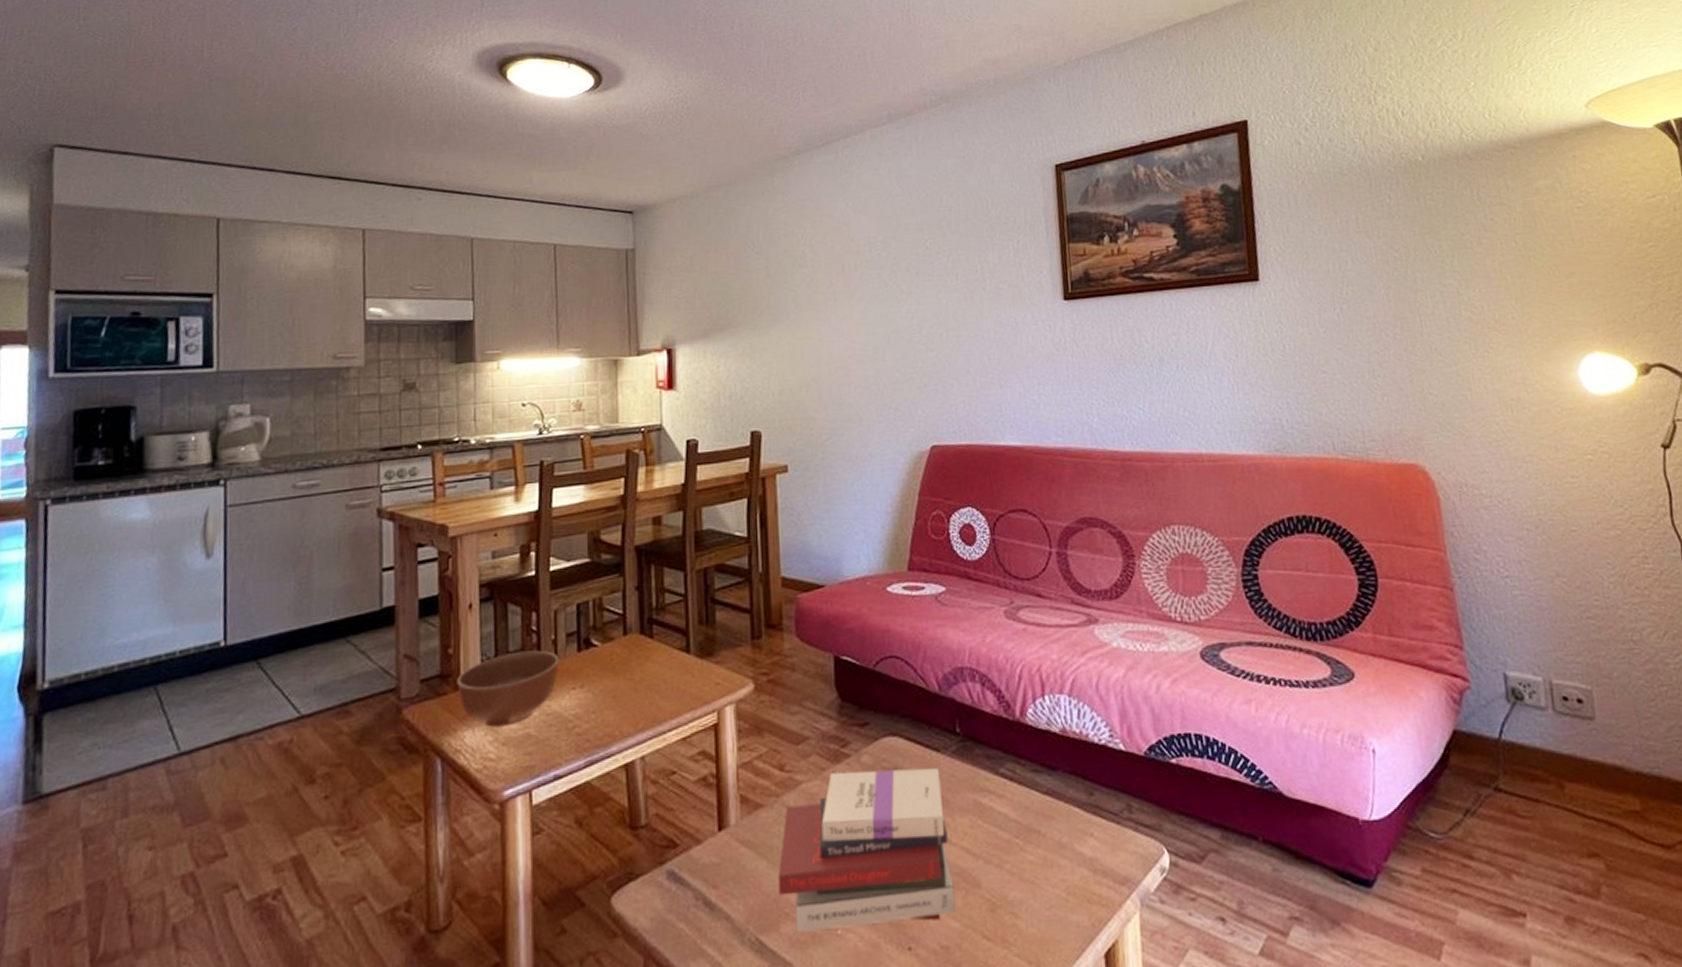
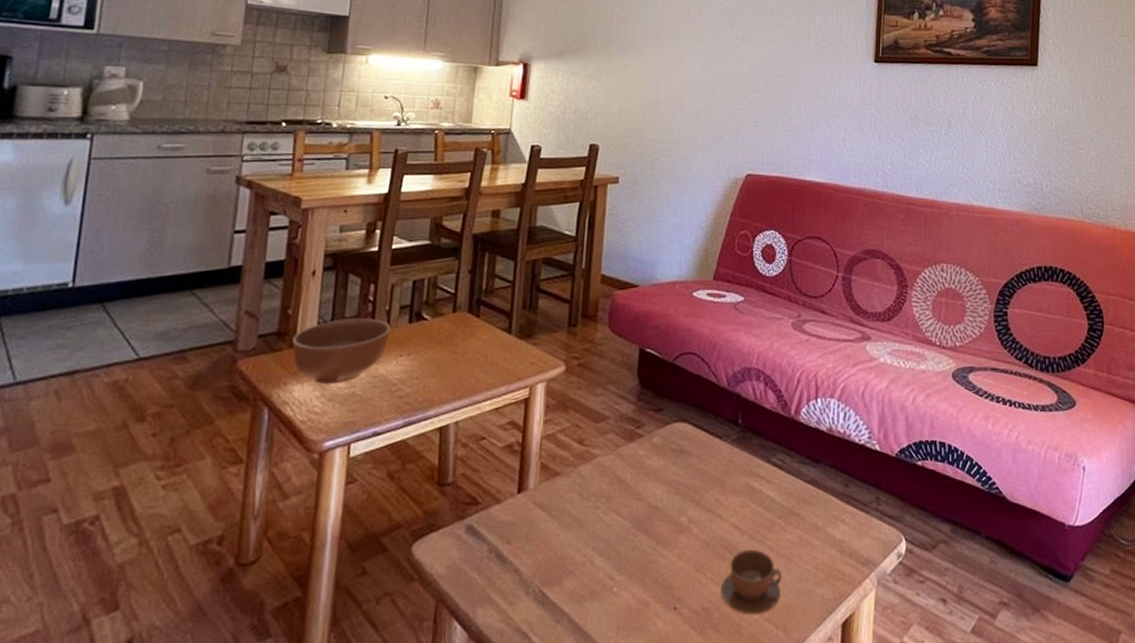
books: present [777,767,956,933] -> none [564,450,720,588]
teacup: none [959,874,1029,951] -> present [721,549,782,615]

